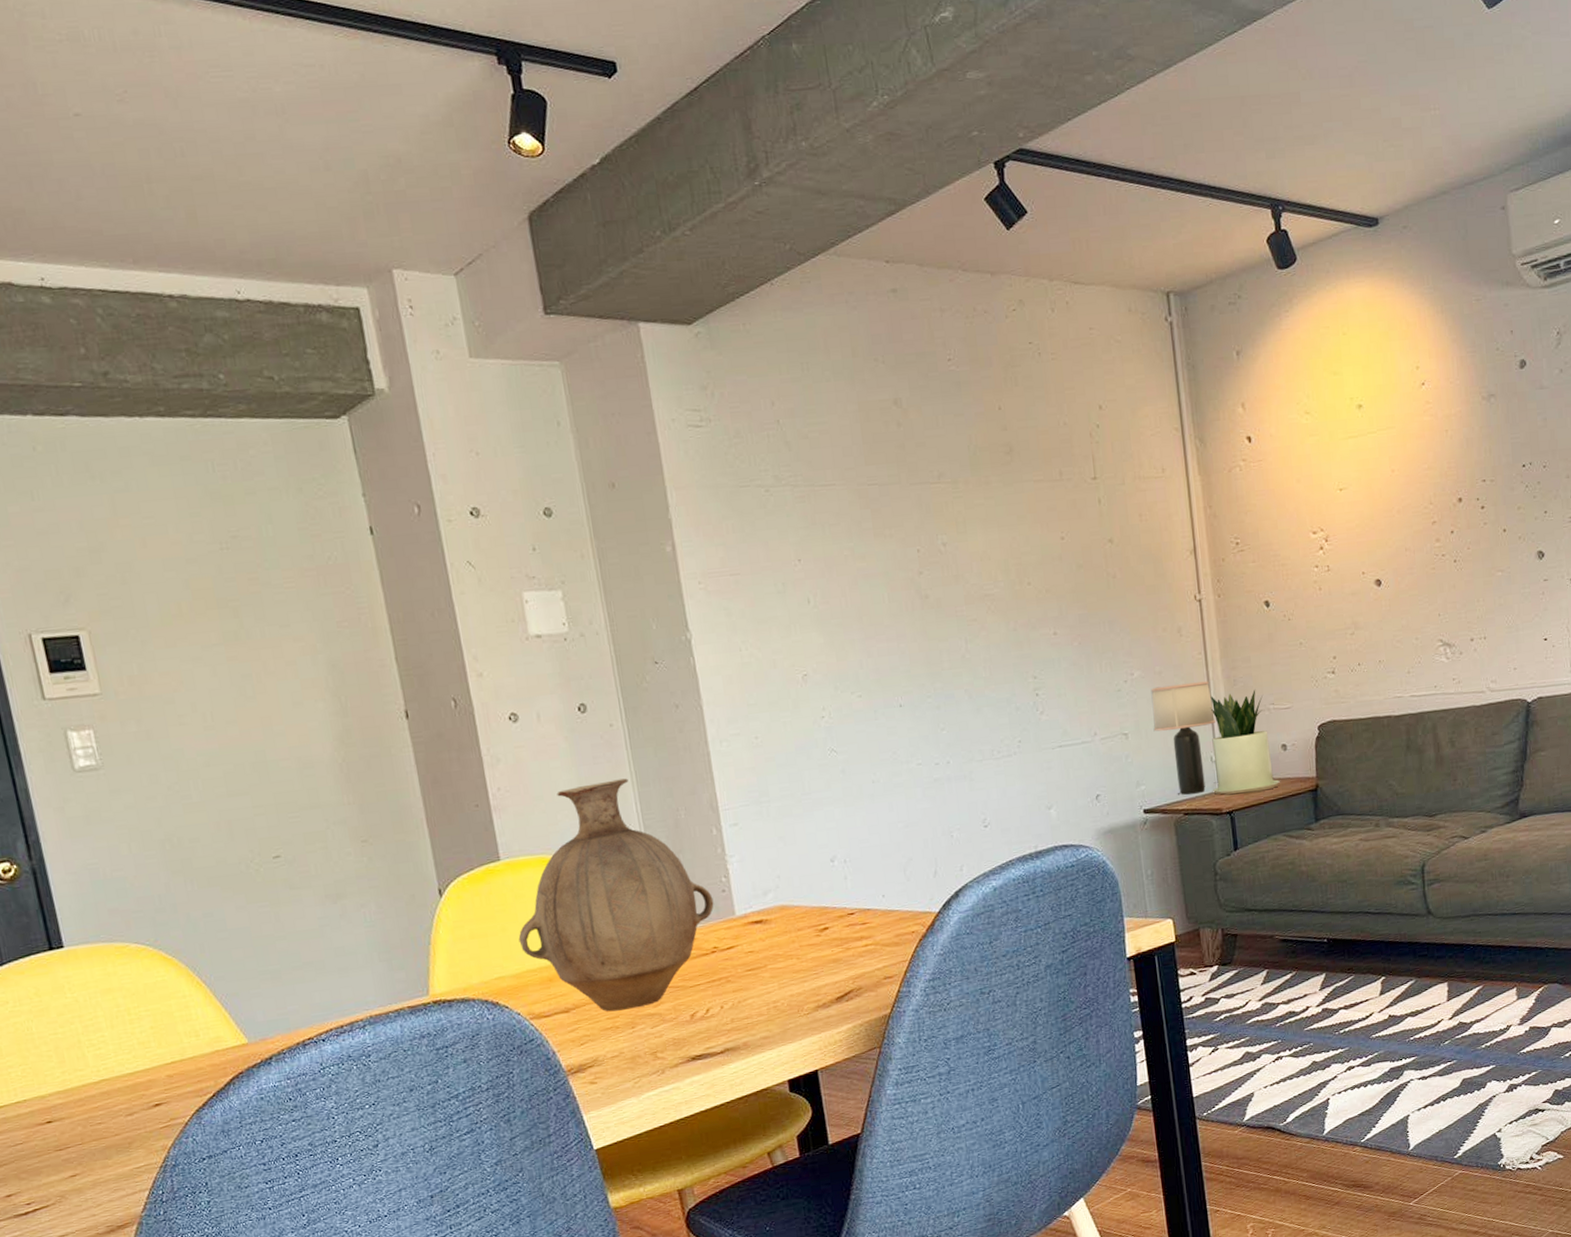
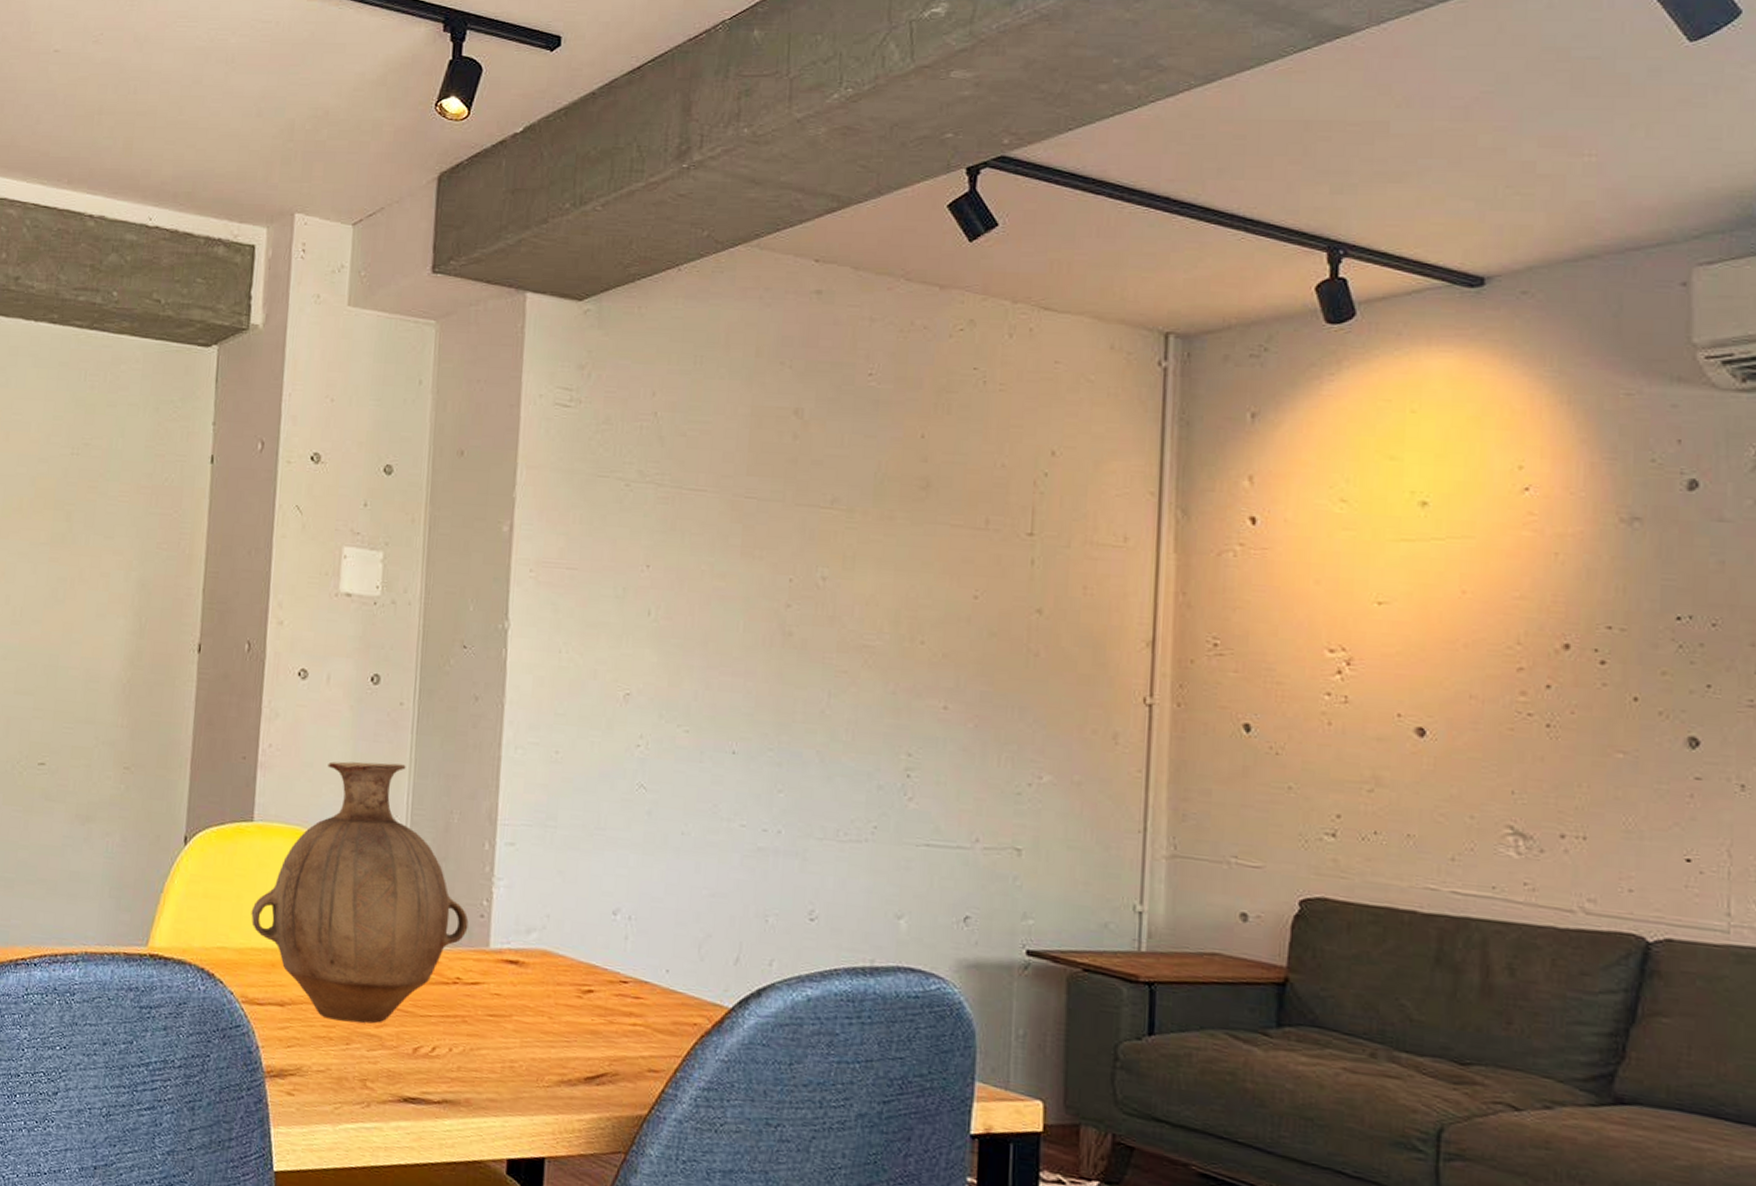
table lamp: present [1151,681,1216,796] -> none [1058,800,1149,949]
planter: present [1209,689,1280,796] -> none [1128,829,1231,968]

